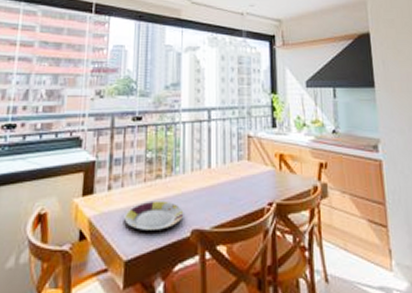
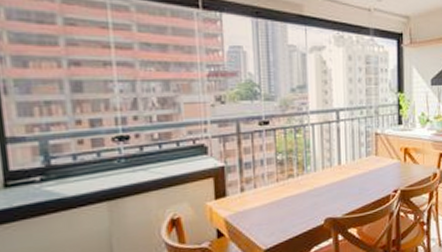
plate: present [124,200,184,232] -> none [260,196,317,224]

